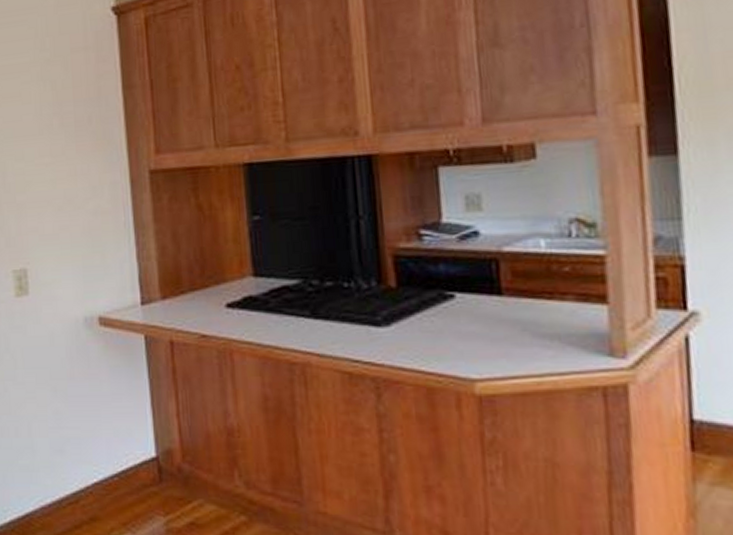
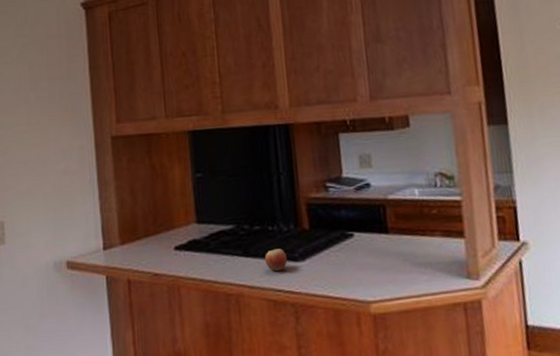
apple: none [339,310,368,337] -> present [265,249,288,271]

